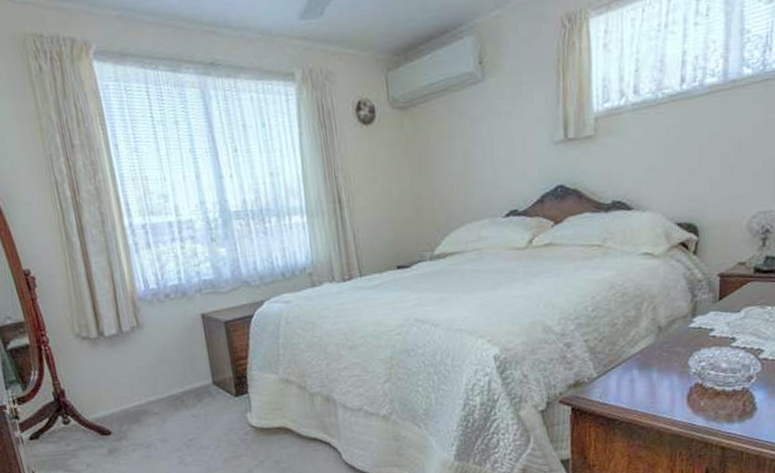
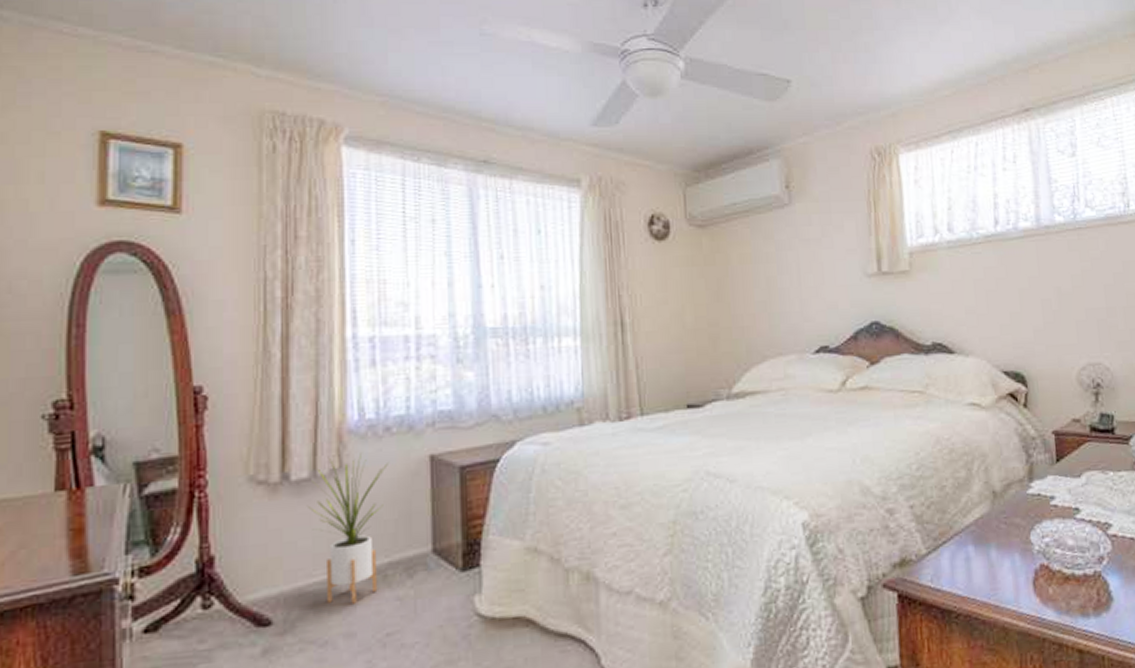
house plant: none [119,314,179,420] -> present [308,453,388,604]

